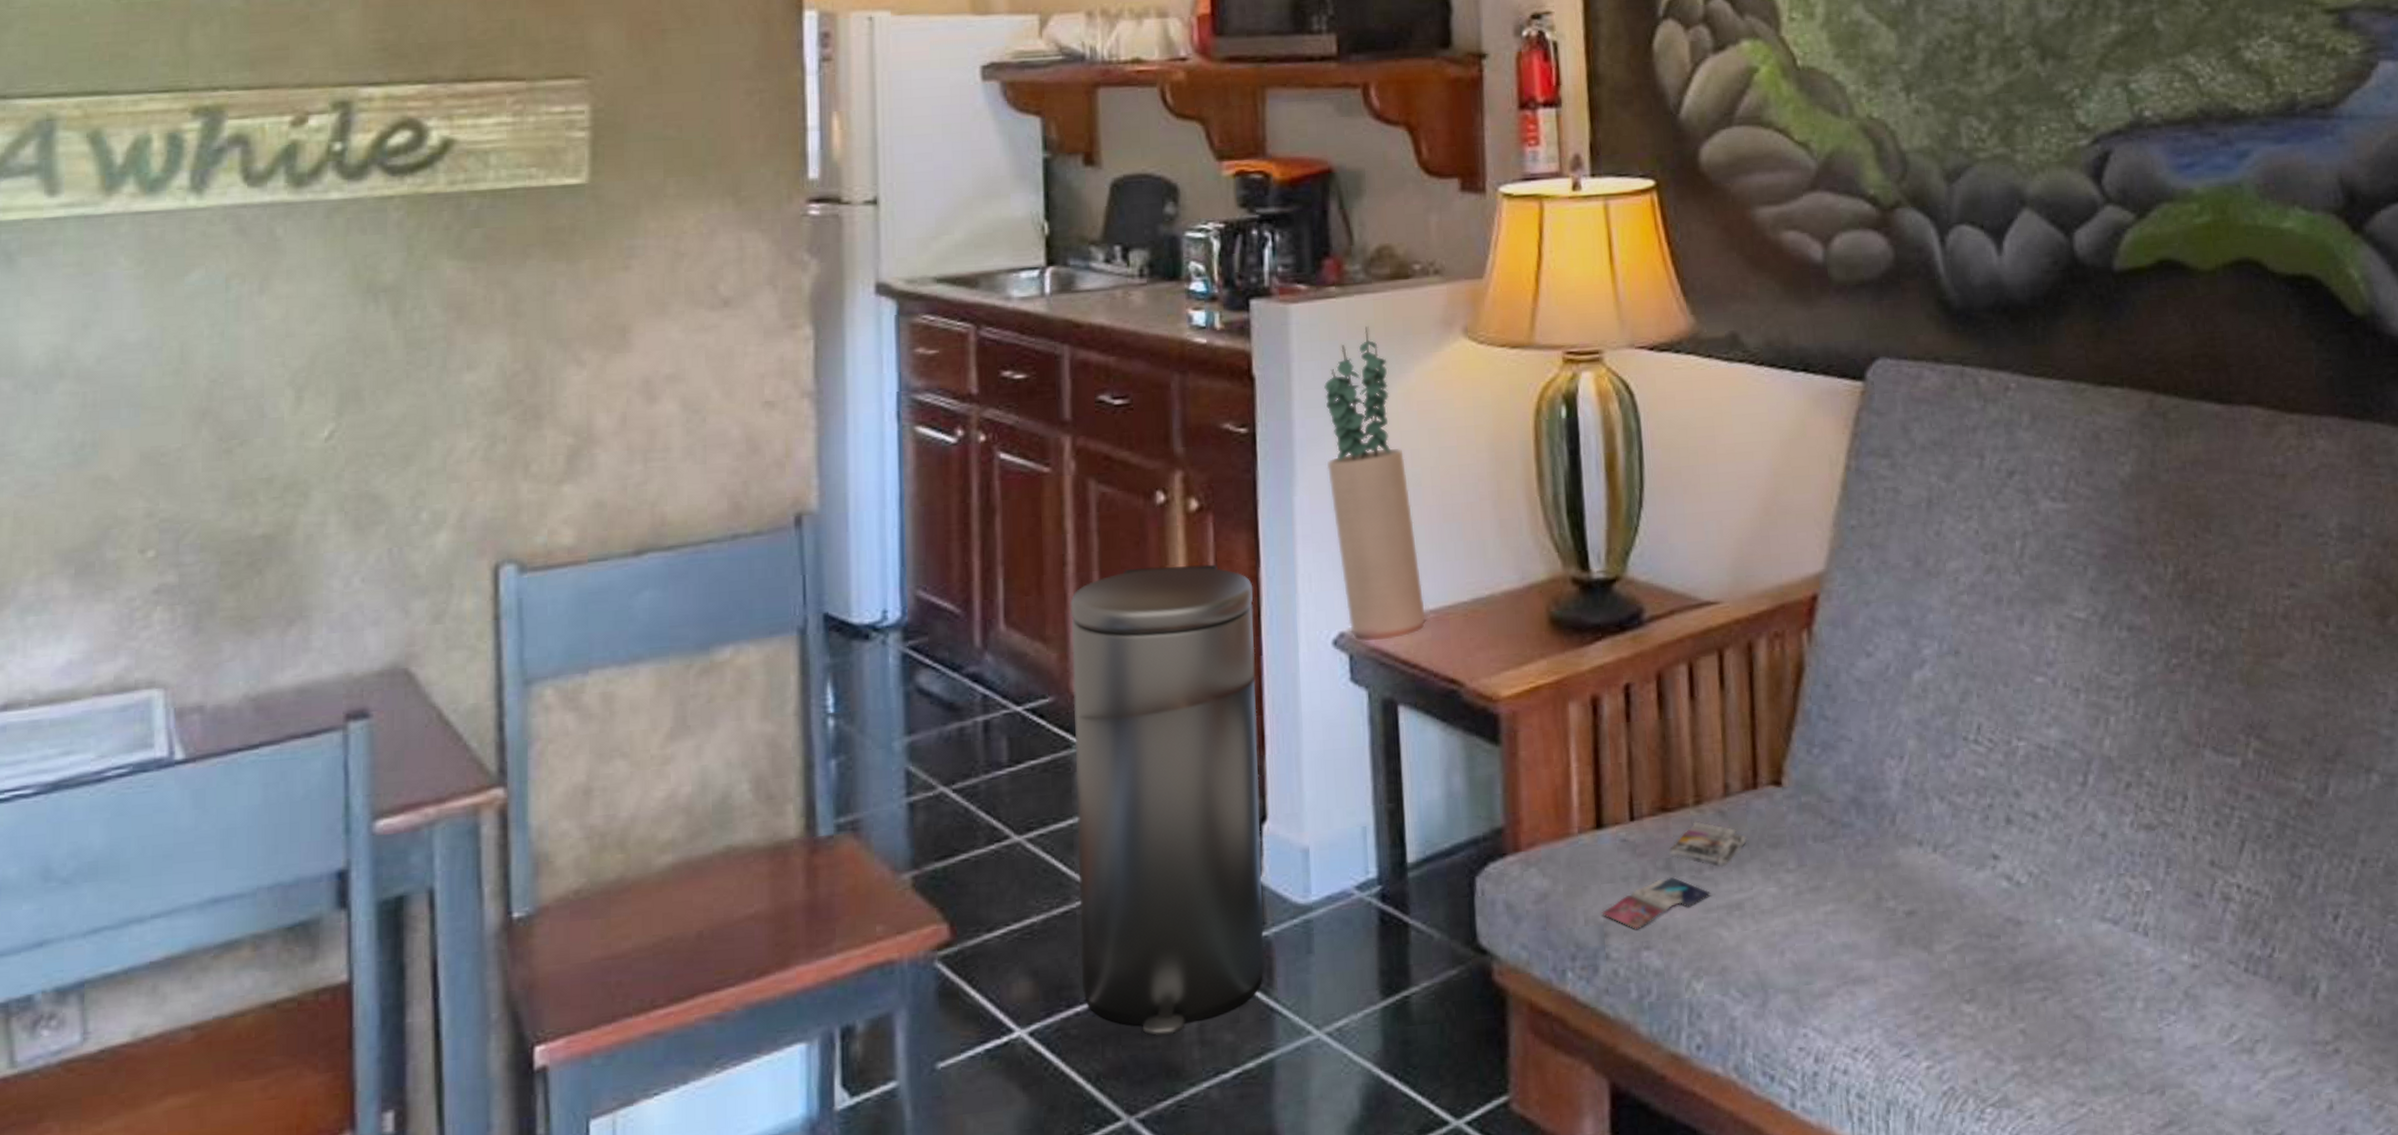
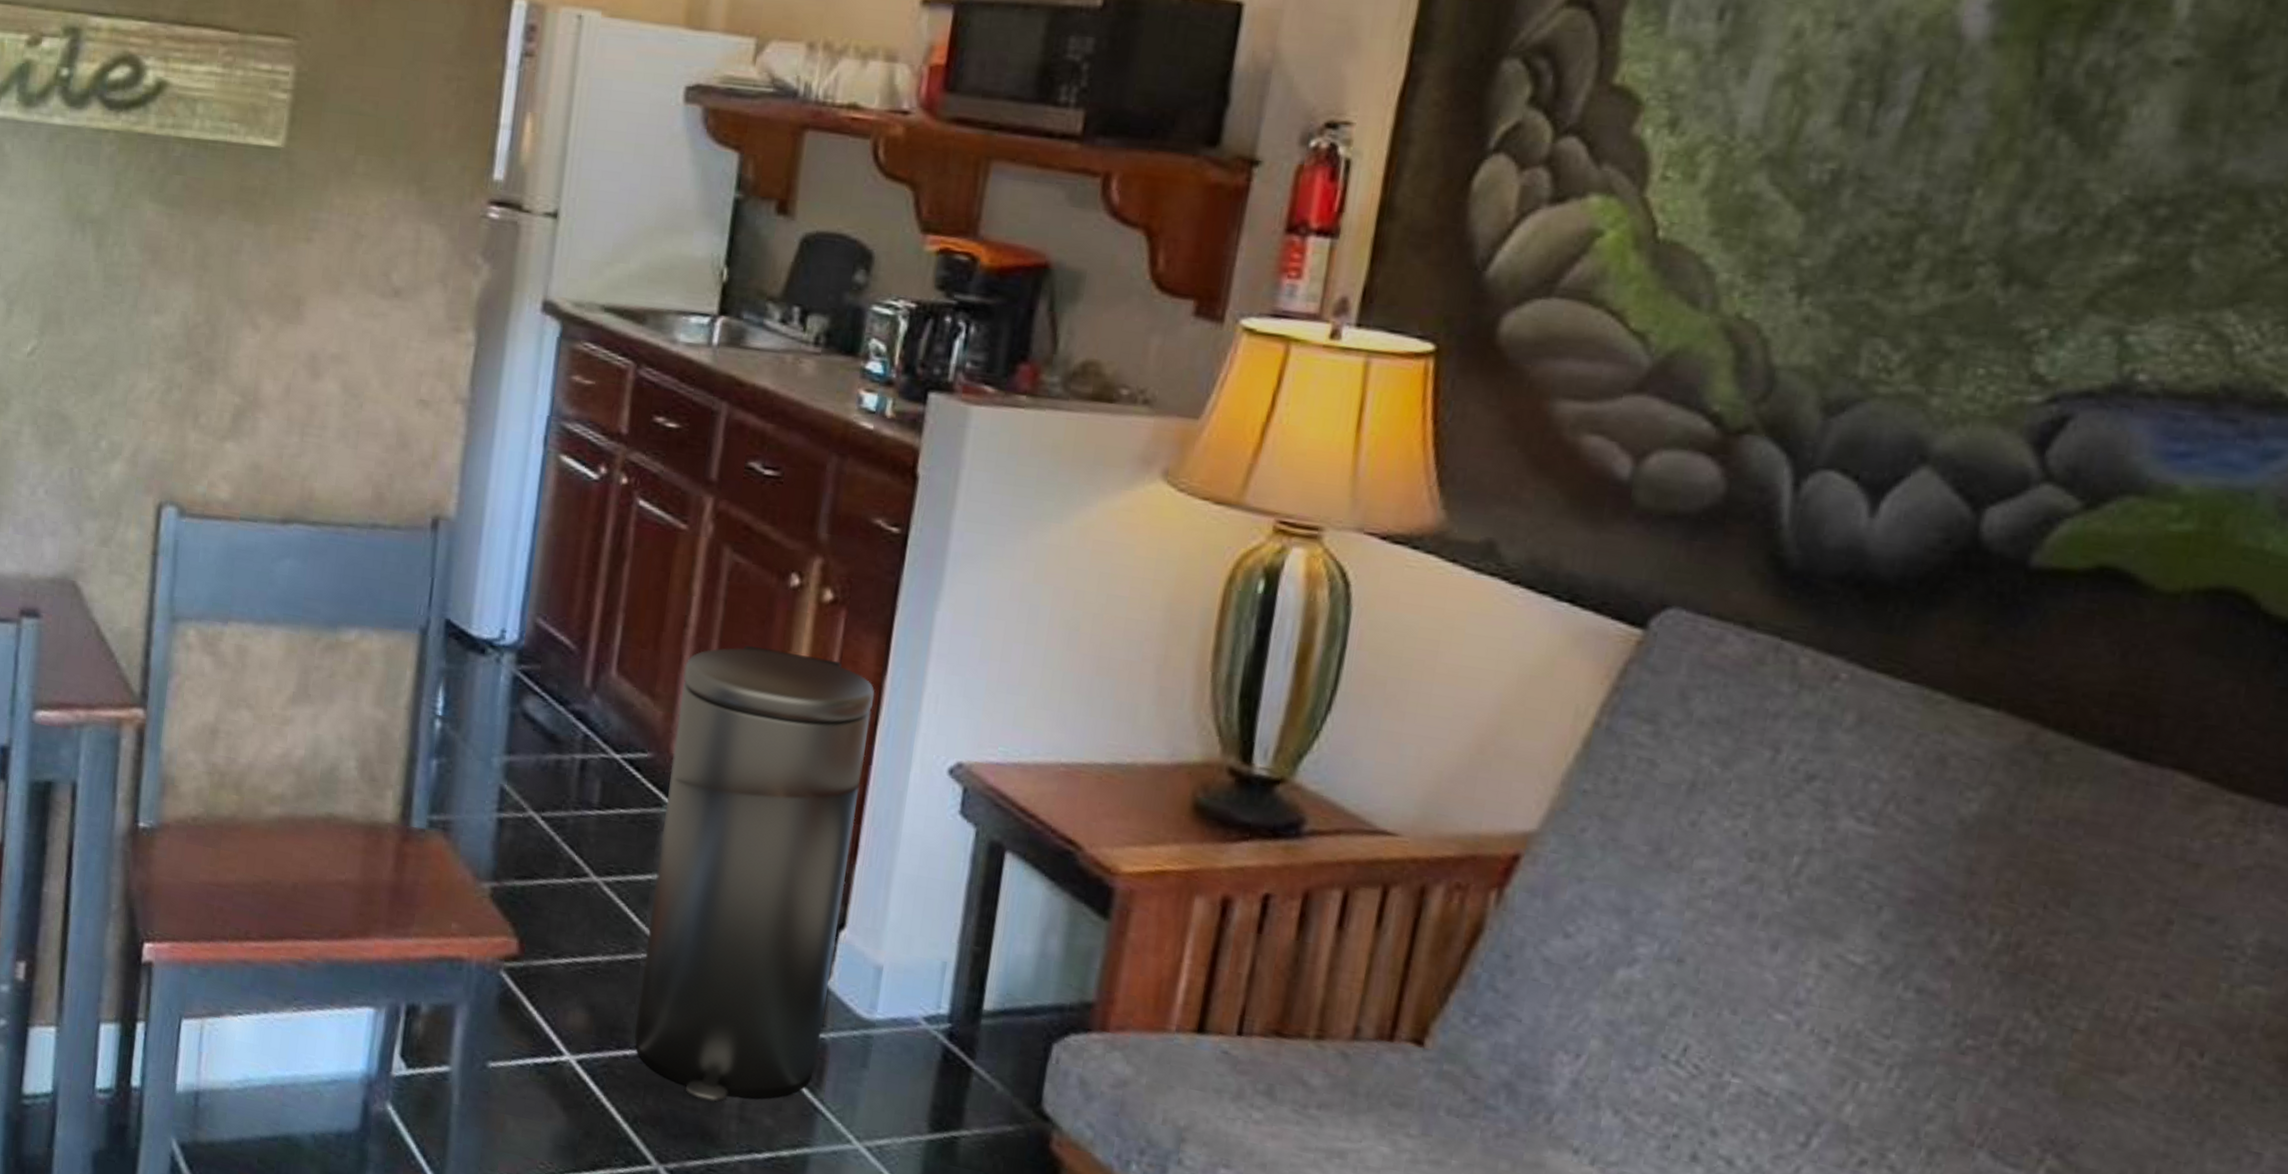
vase: present [1324,326,1427,642] -> none [969,446,1069,784]
magazine: present [1602,821,1748,929] -> none [1183,1055,1369,1145]

